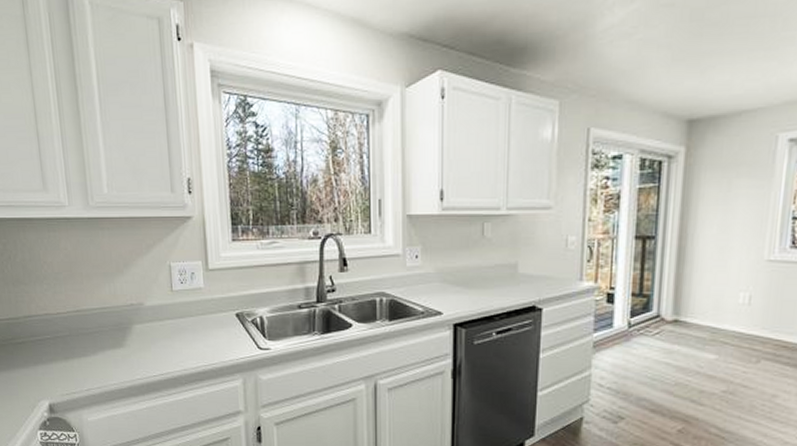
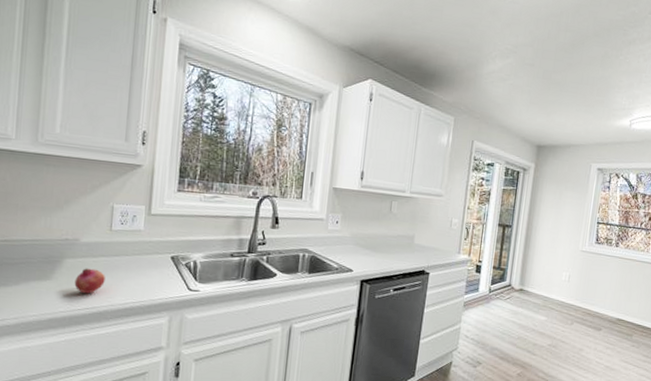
fruit: none [146,333,174,360] -> present [74,268,105,294]

